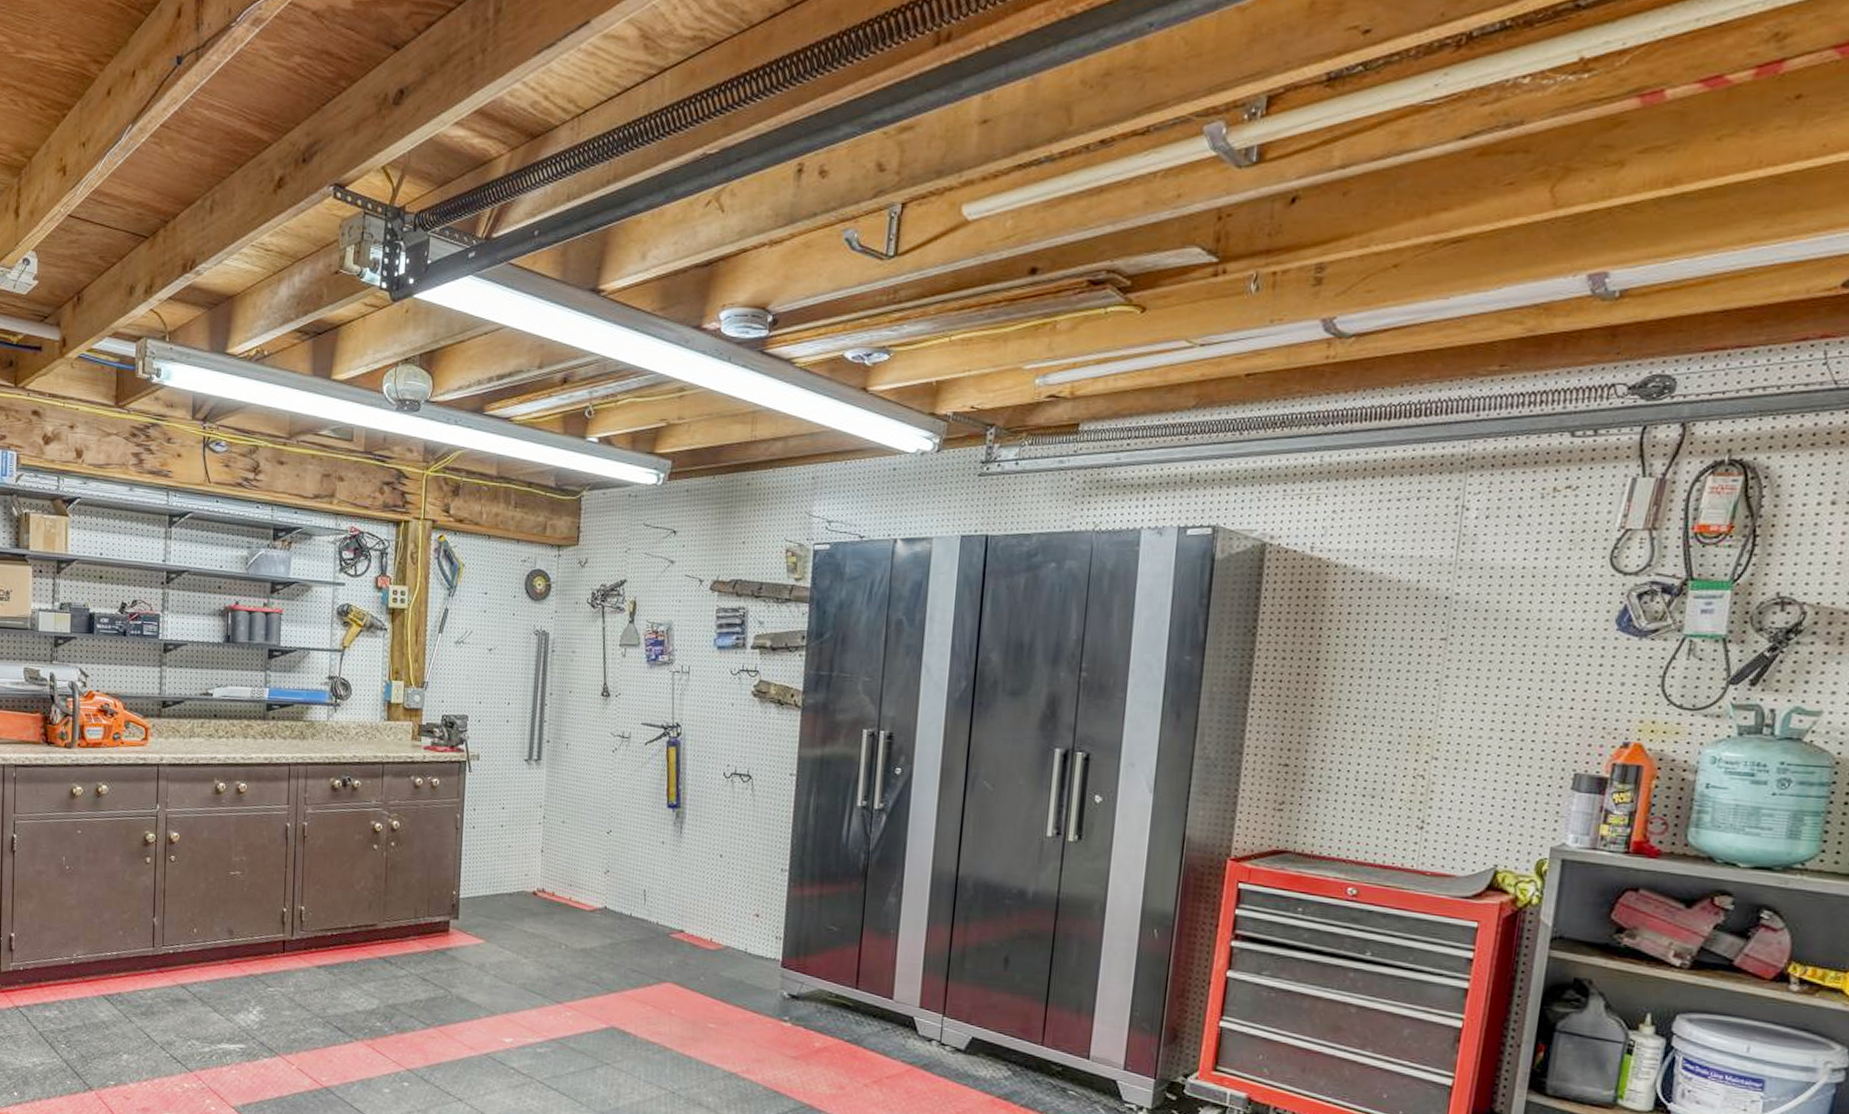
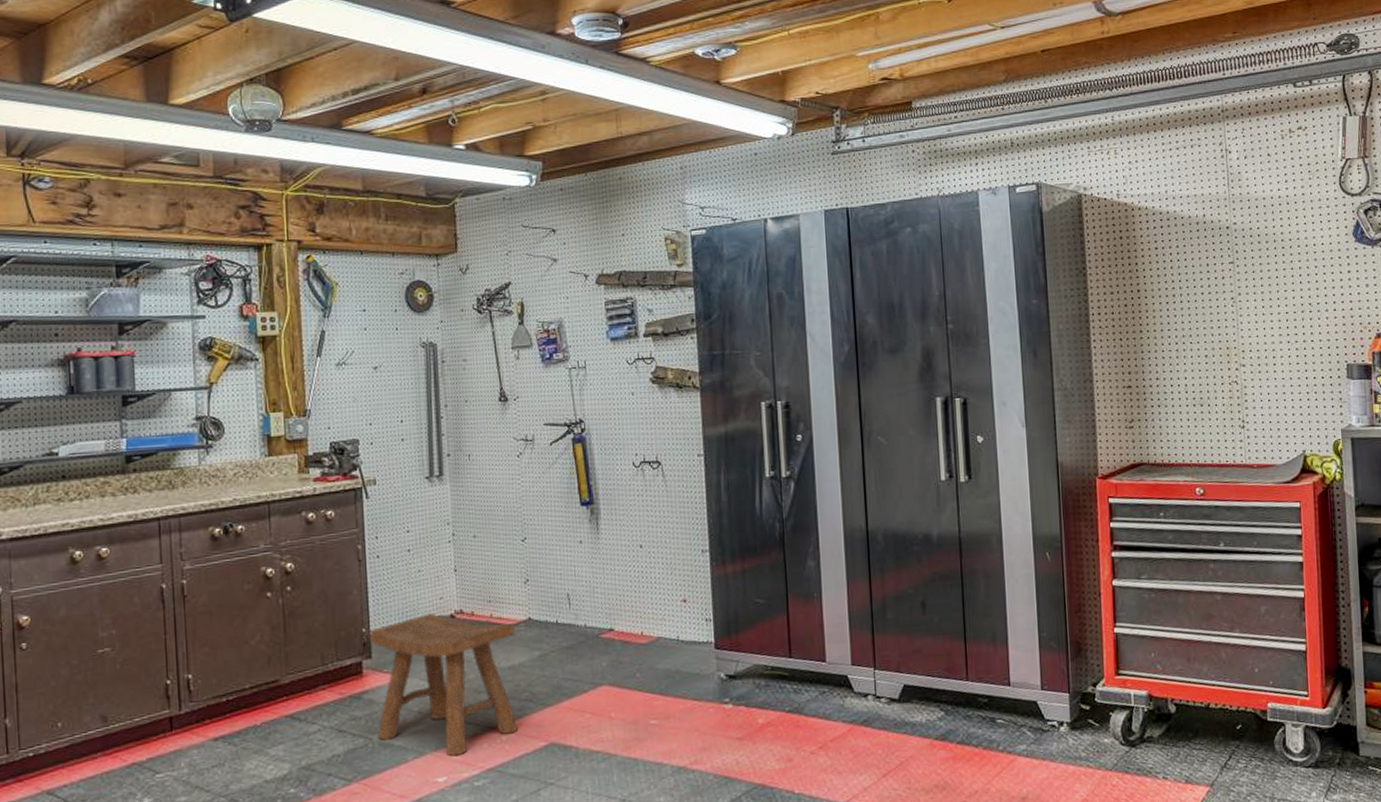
stool: none [456,887,591,1022] -> present [369,613,518,757]

